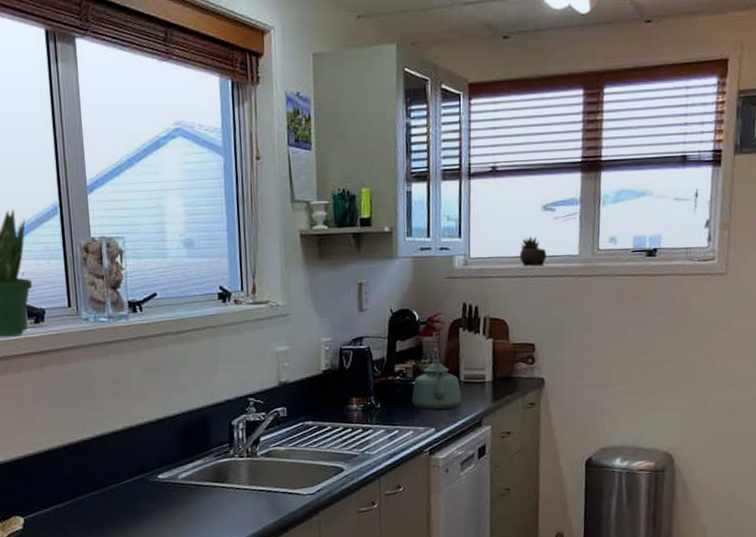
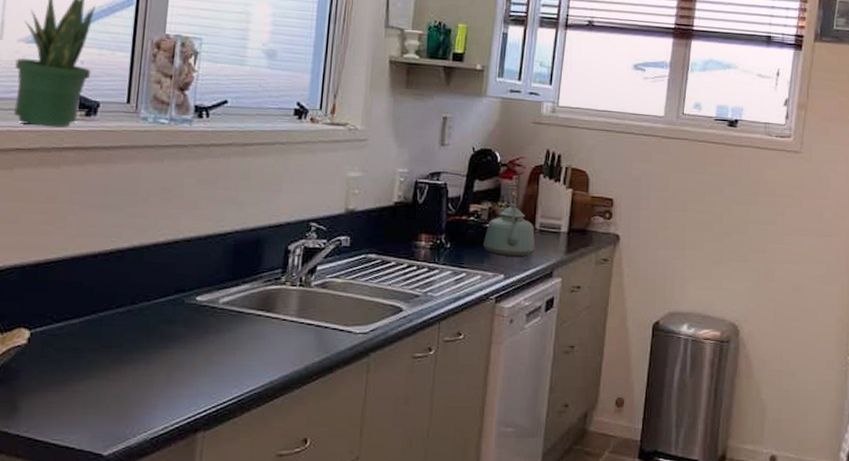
succulent plant: present [520,236,547,267] -> none [607,93,634,123]

